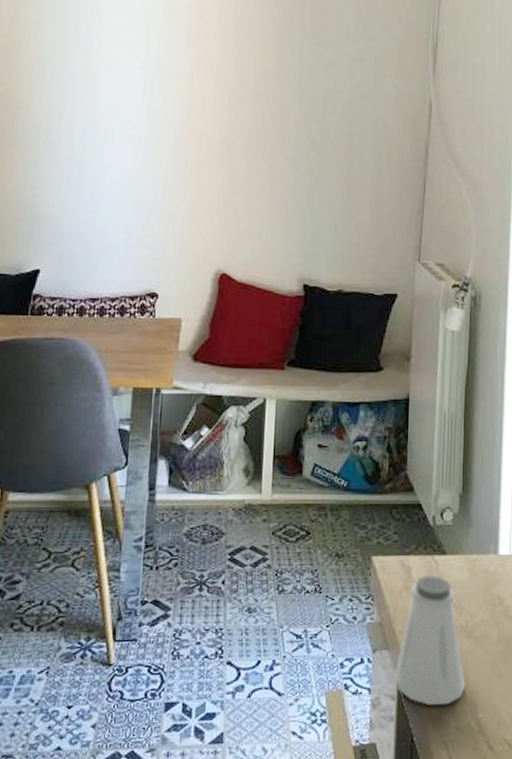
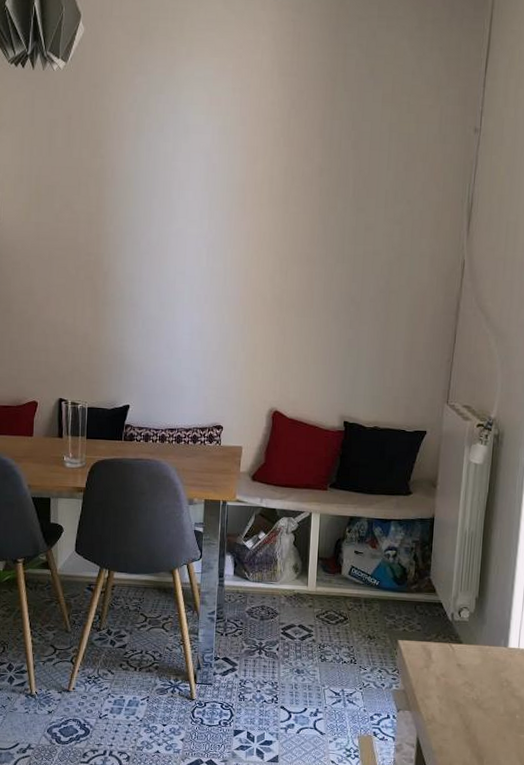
saltshaker: present [394,575,466,705] -> none [414,658,475,755]

